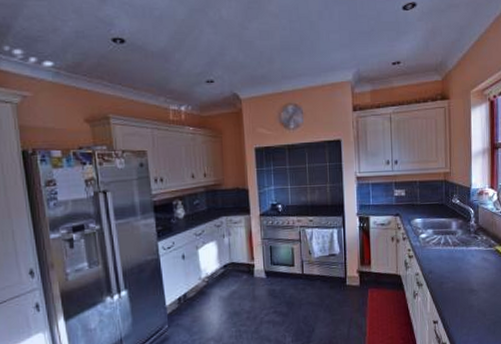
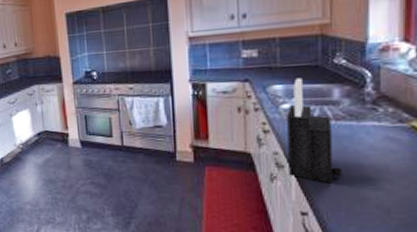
knife block: none [424,213,458,296] -> present [287,78,342,183]

